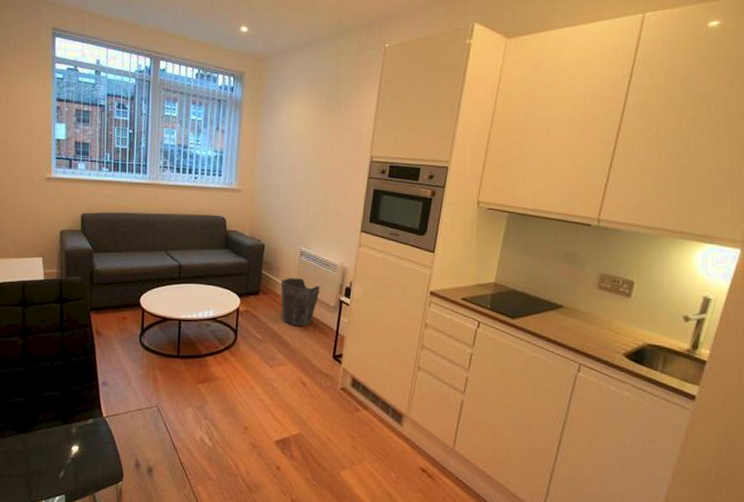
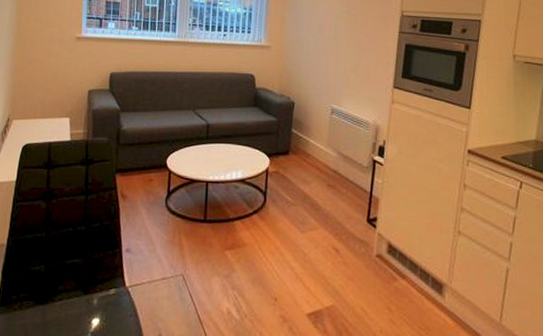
waste bin: present [280,277,322,327] -> none [311,136,354,188]

